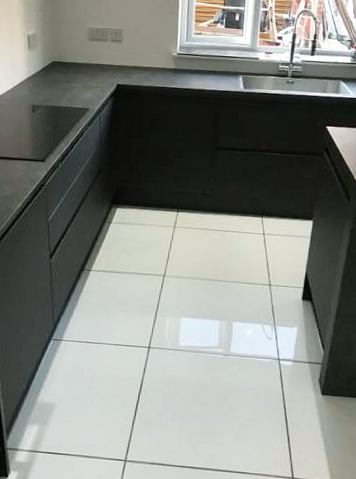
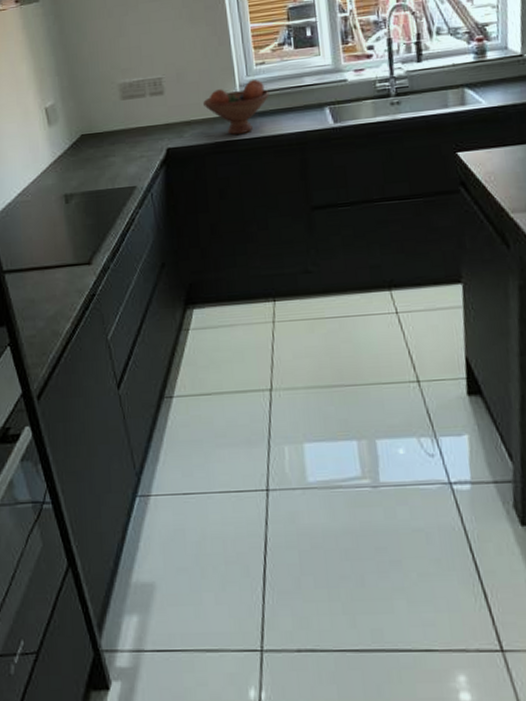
fruit bowl: none [150,45,201,84] -> present [203,79,270,135]

